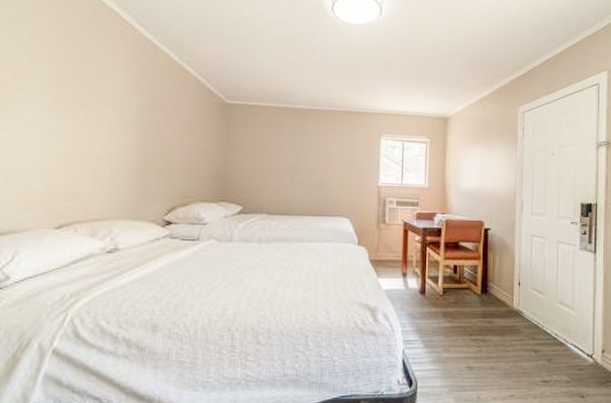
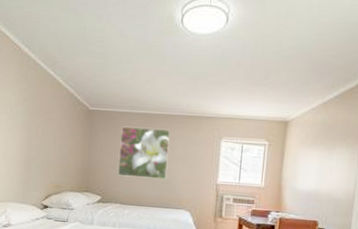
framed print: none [263,122,324,183] -> present [118,126,170,180]

